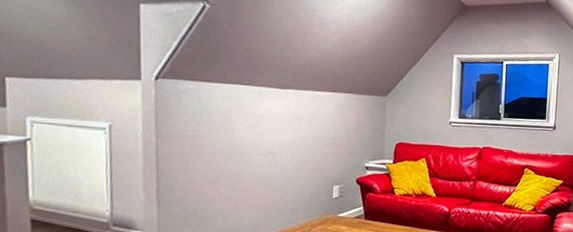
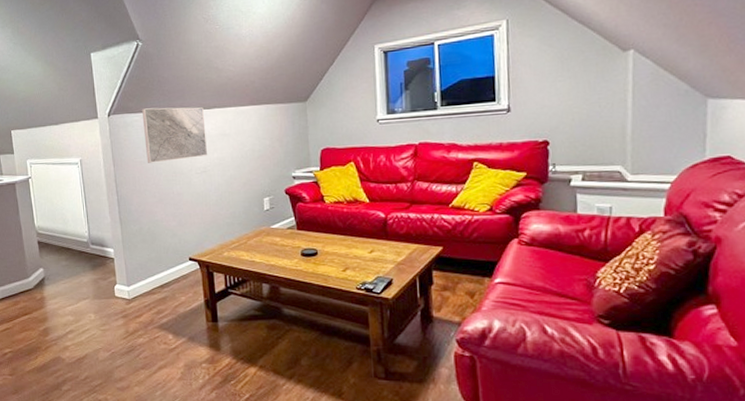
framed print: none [200,77,277,139] -> present [142,107,208,163]

